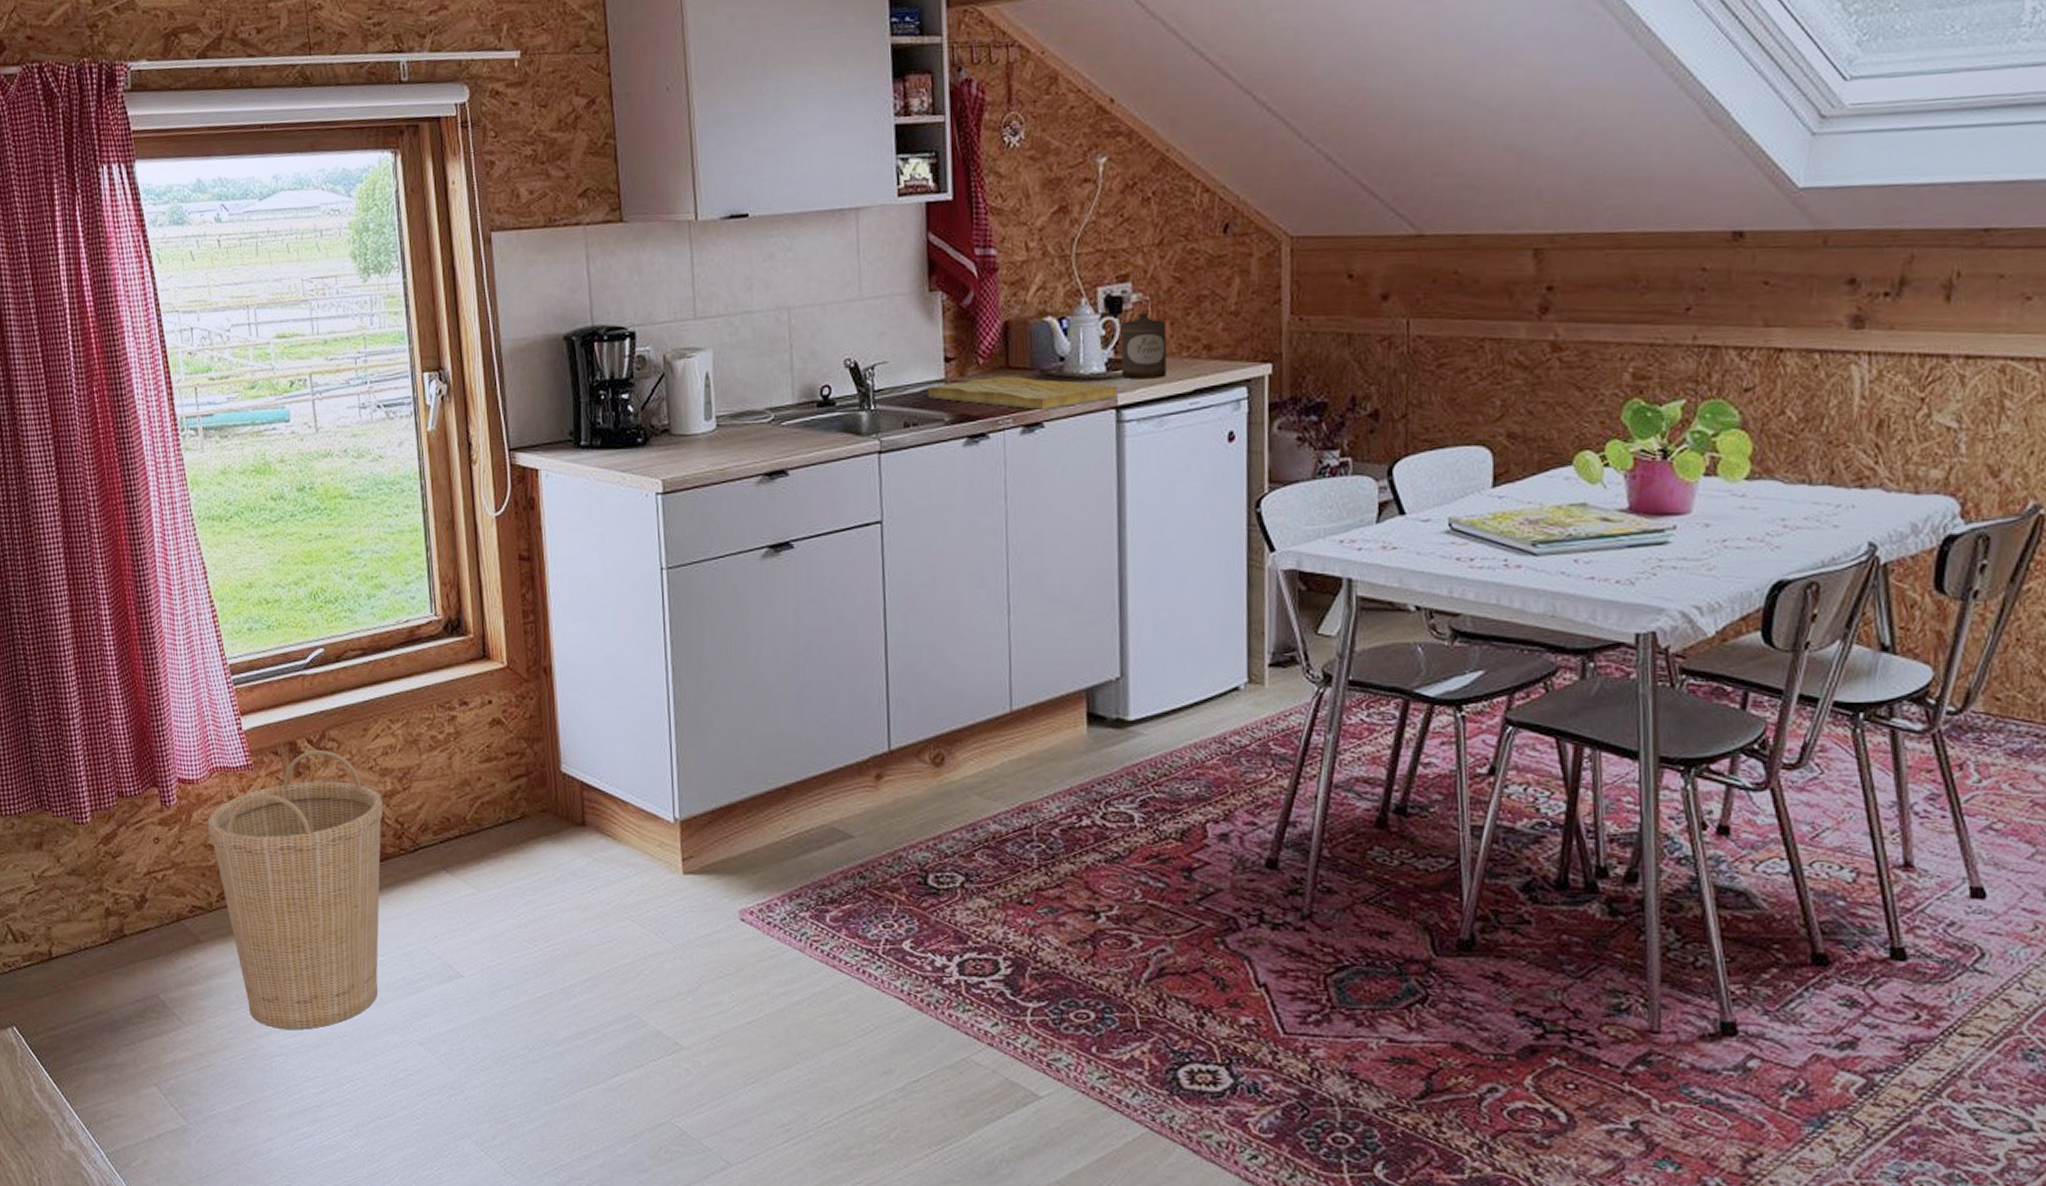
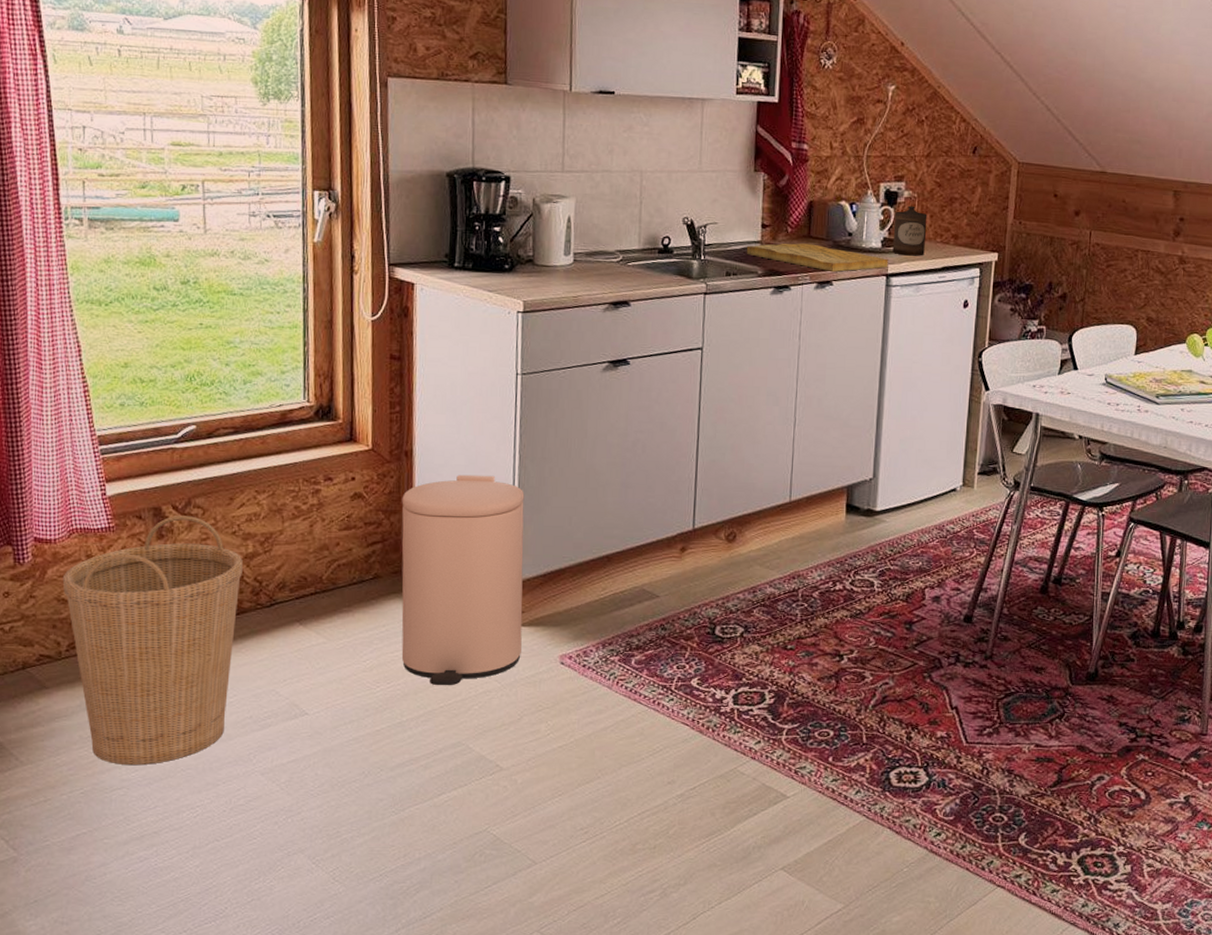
pedal bin: none [544,692,693,946] -> present [401,474,525,686]

